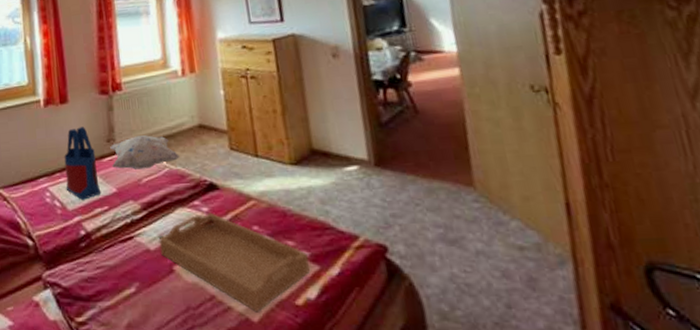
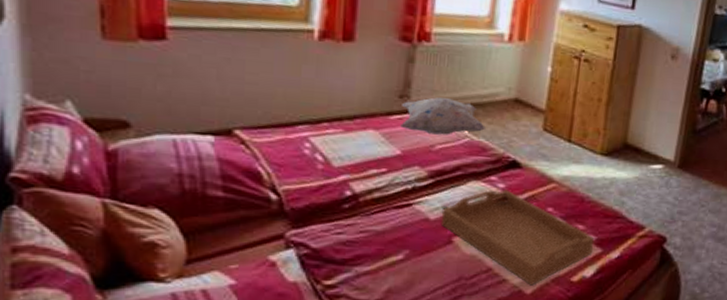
tote bag: present [64,127,101,200] -> none [334,74,381,158]

